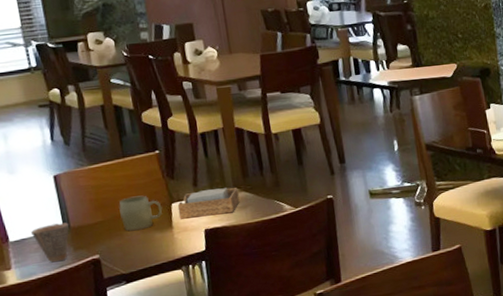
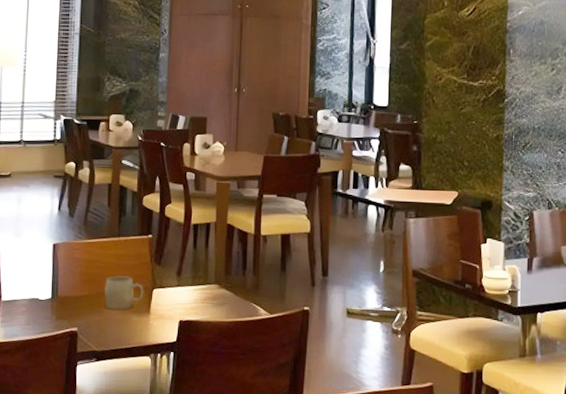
cup: present [30,222,69,263] -> none [21,290,57,328]
napkin holder: present [177,187,240,219] -> none [158,281,219,308]

